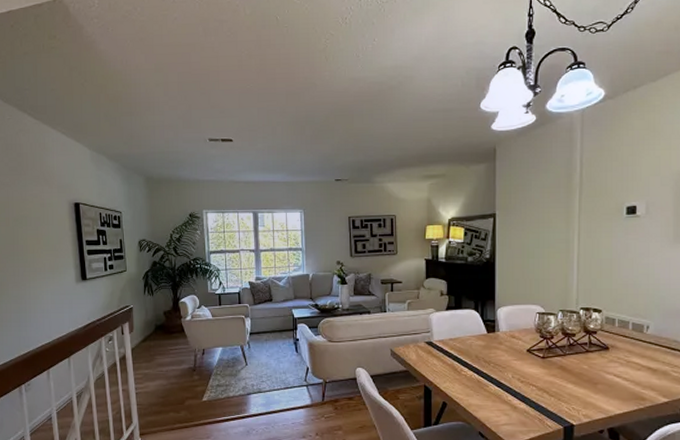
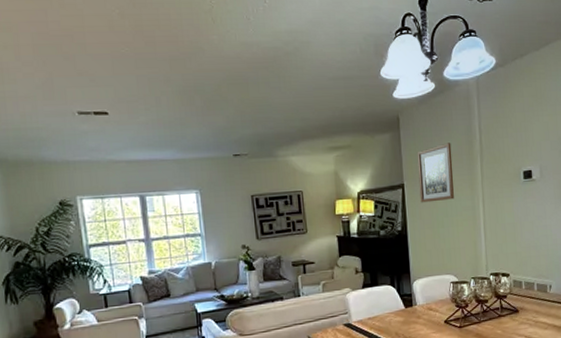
wall art: none [511,175,549,233] -> present [417,142,454,203]

